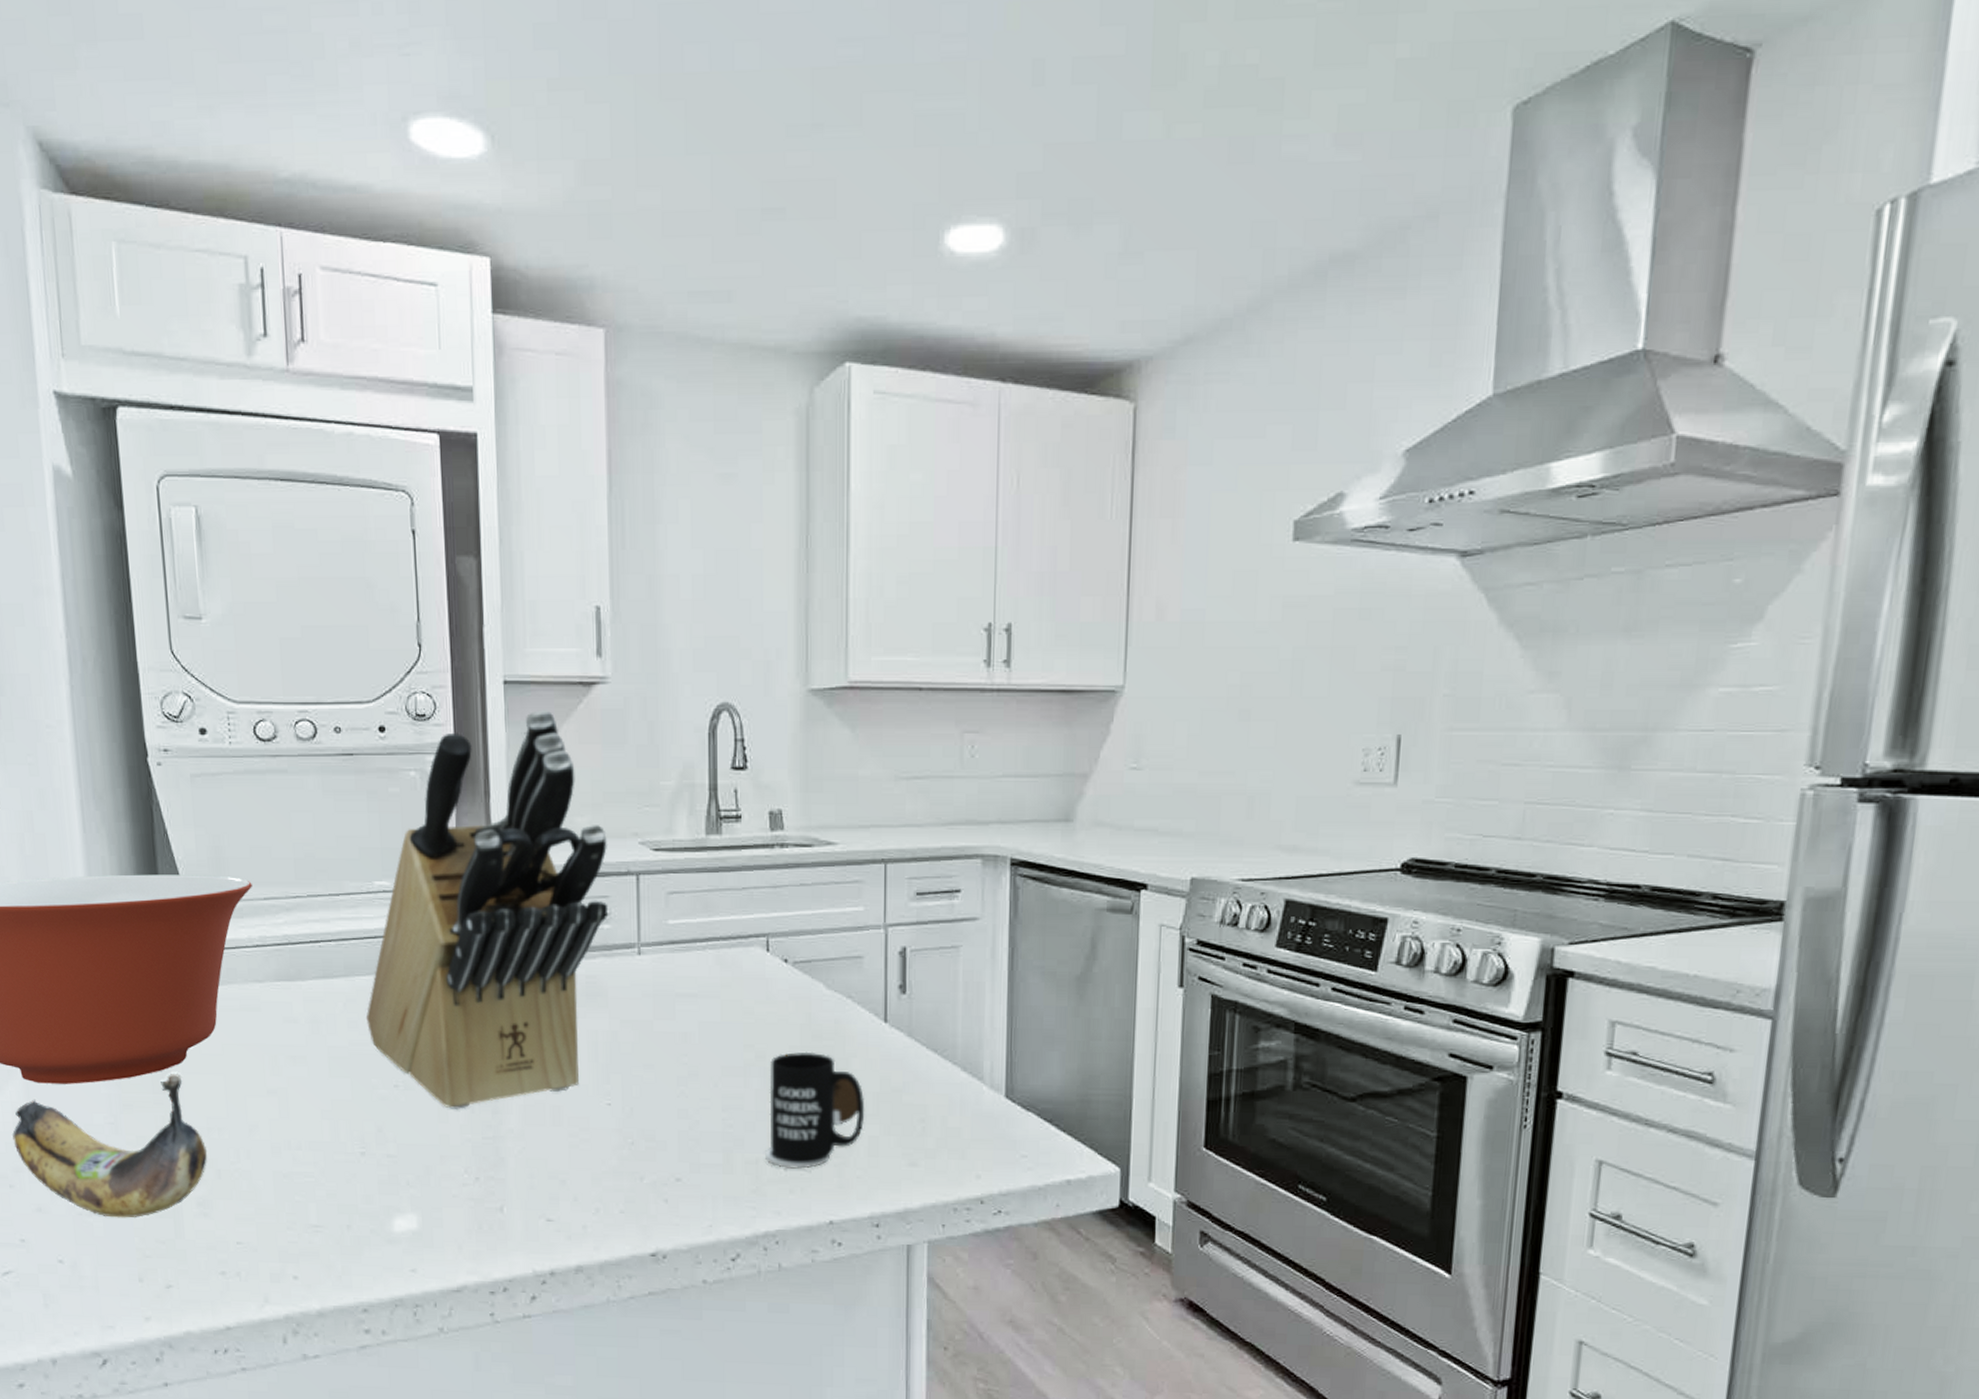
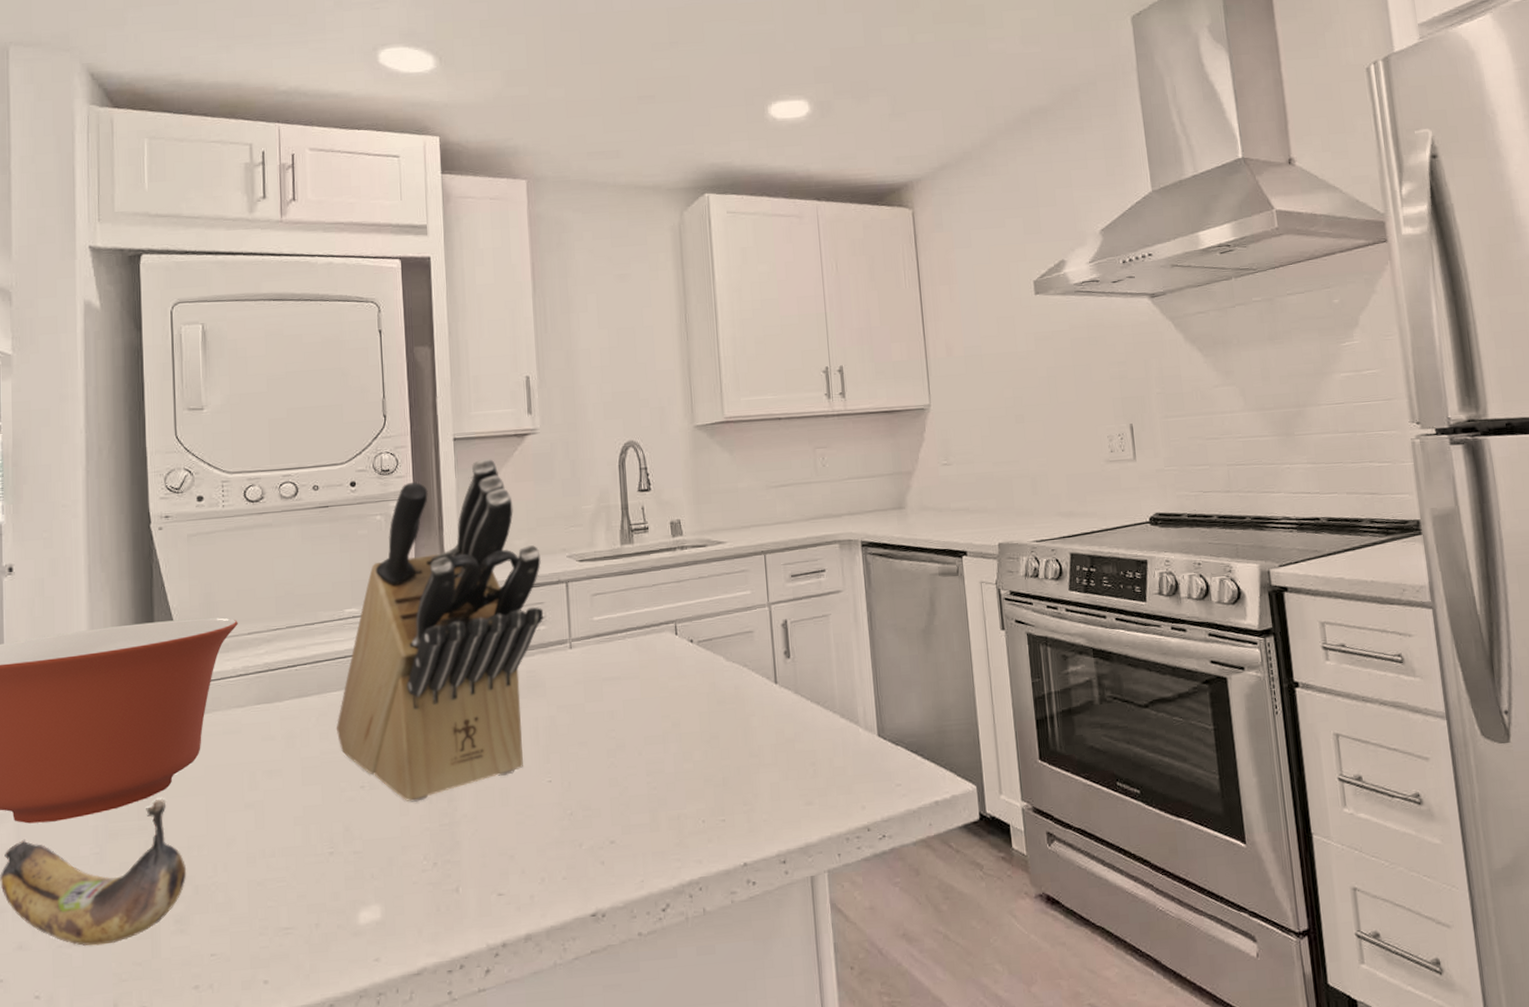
mug: present [764,1051,865,1169] -> none [684,715,766,820]

